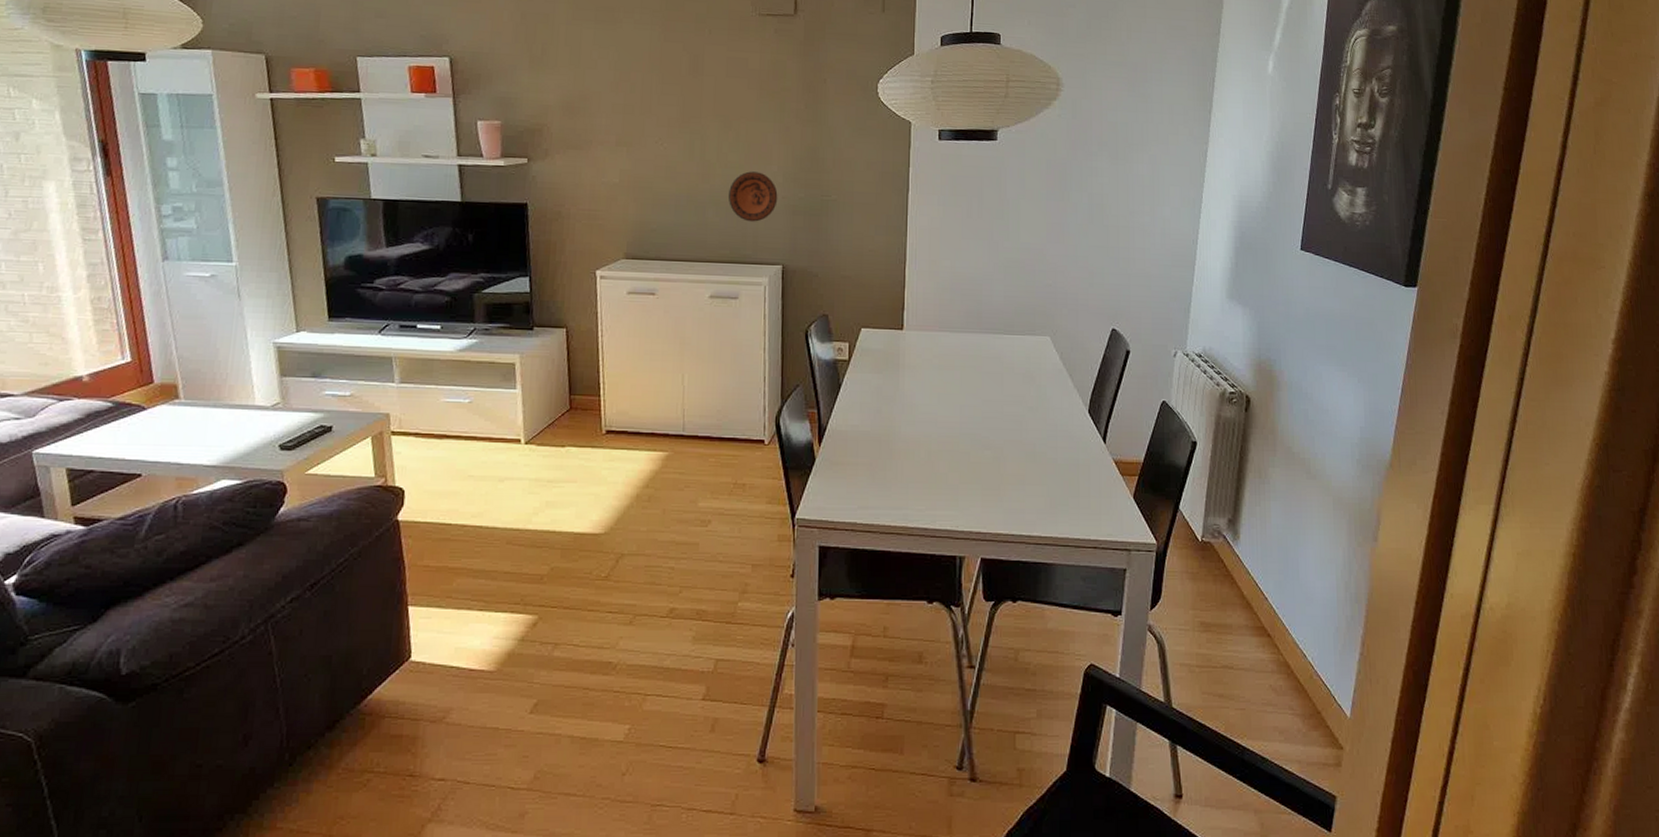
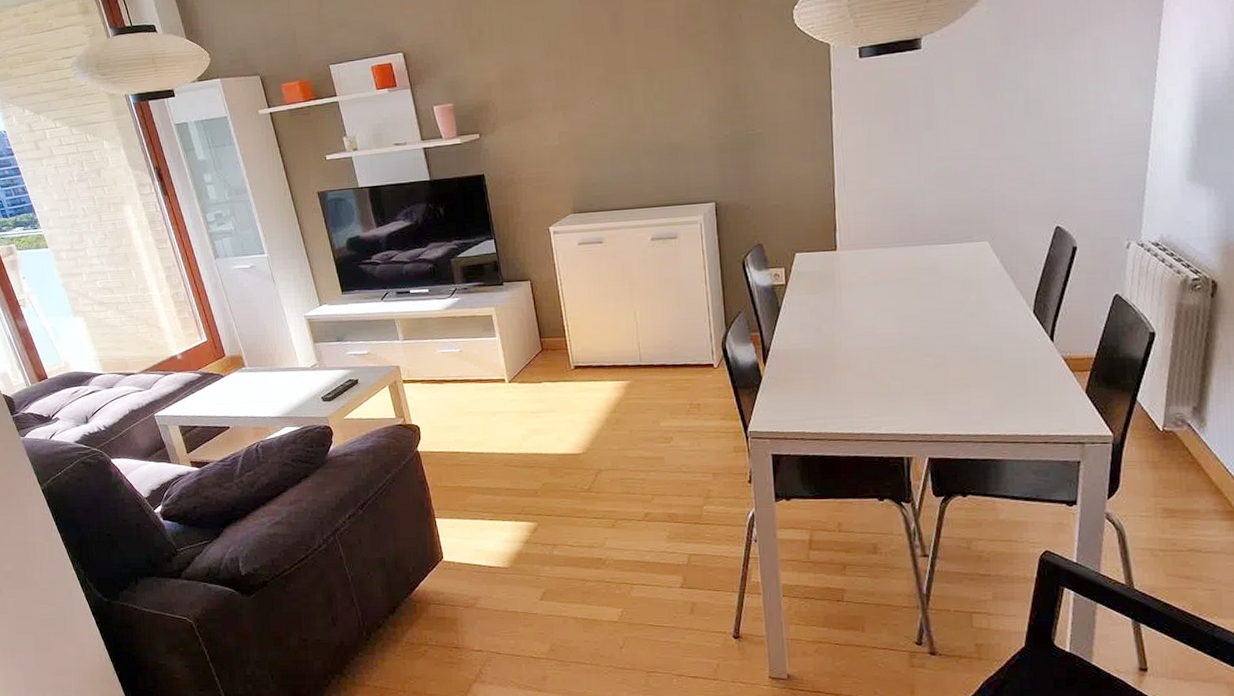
decorative plate: present [729,171,778,222] -> none [659,116,705,165]

